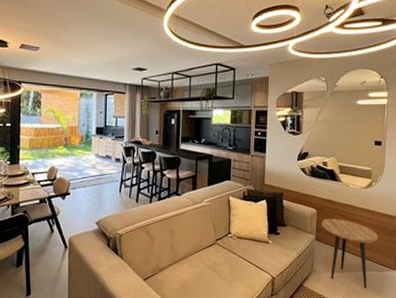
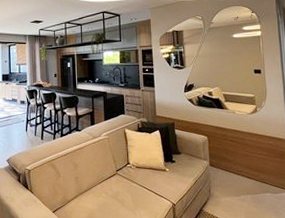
side table: present [321,219,378,289] -> none [213,144,270,211]

